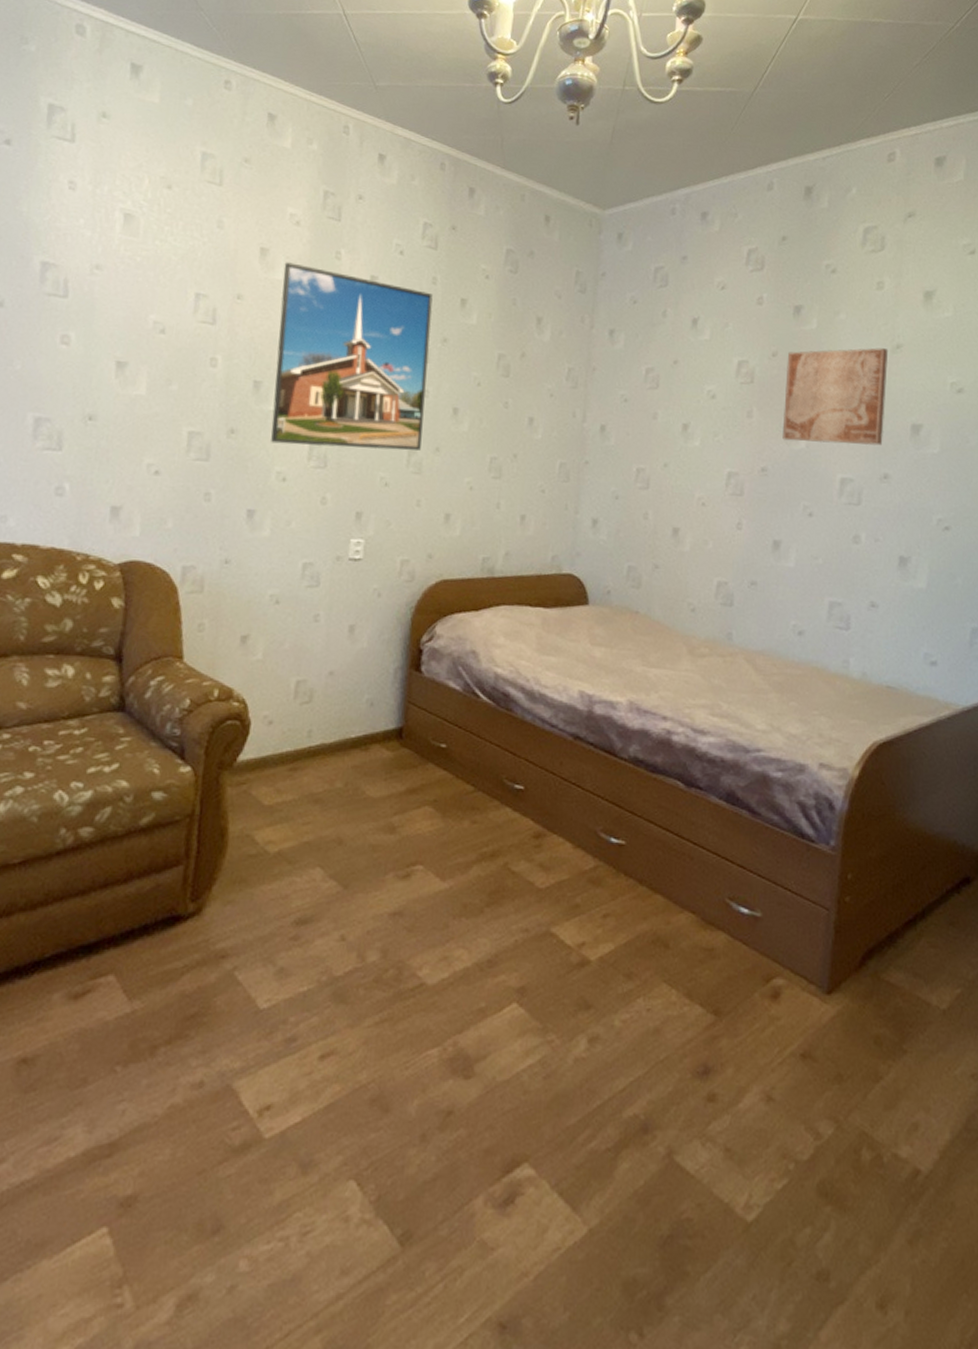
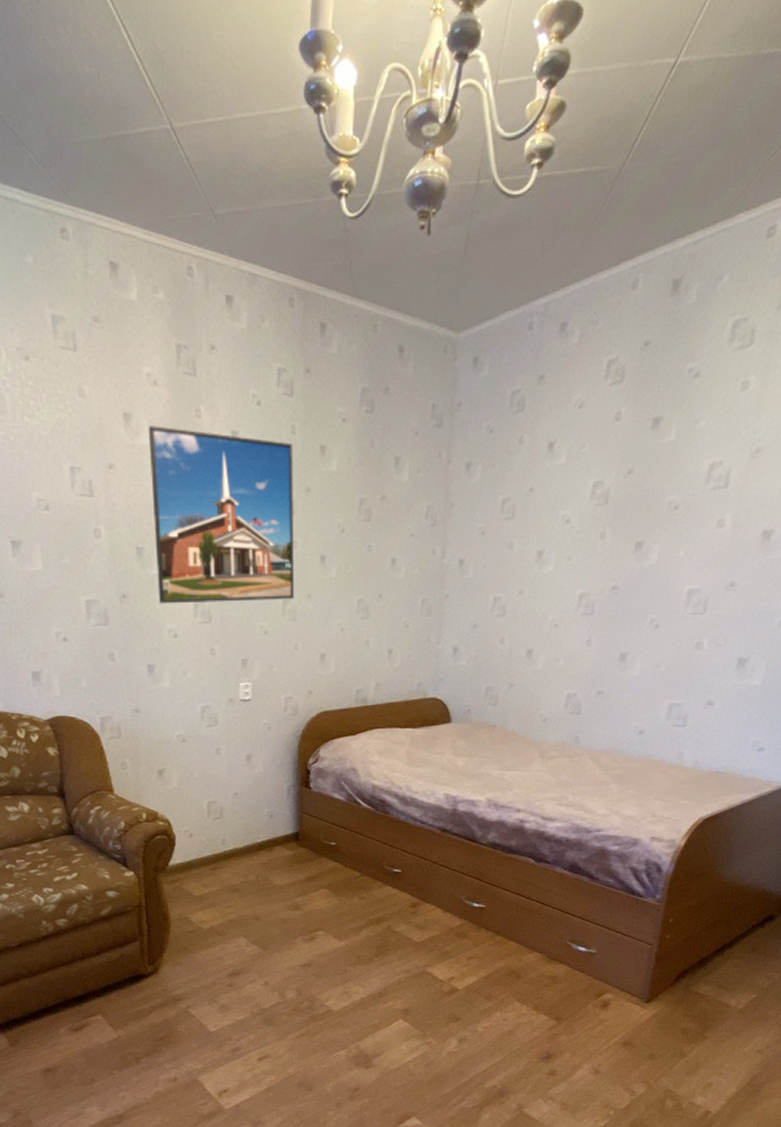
wall art: present [782,348,889,446] -> none [634,454,747,558]

